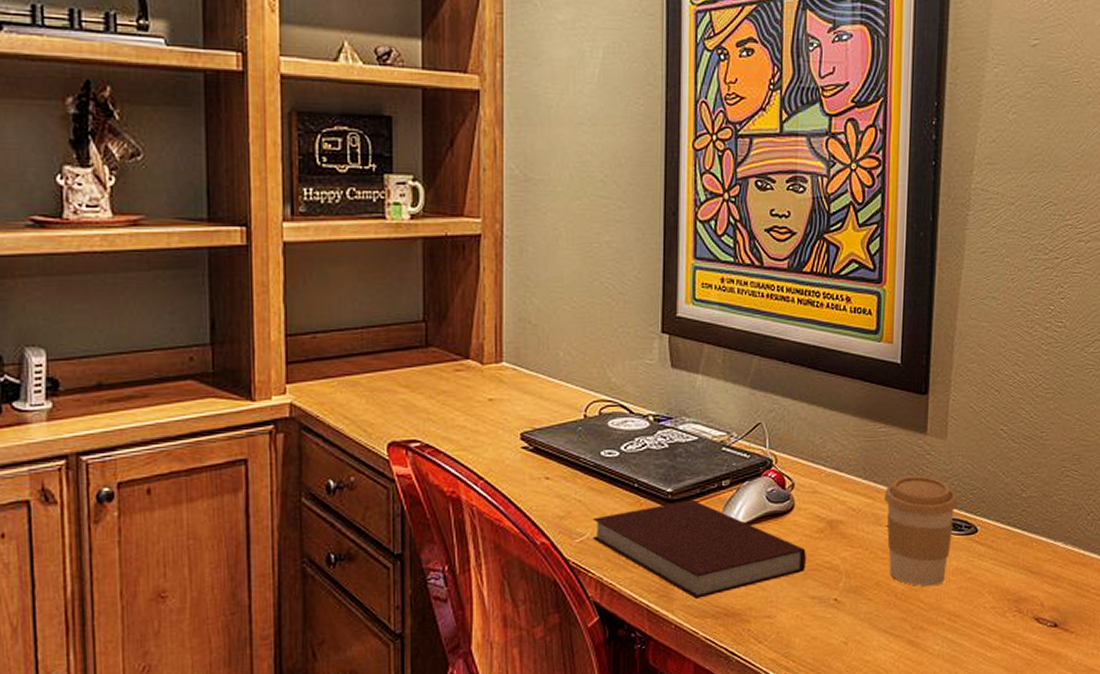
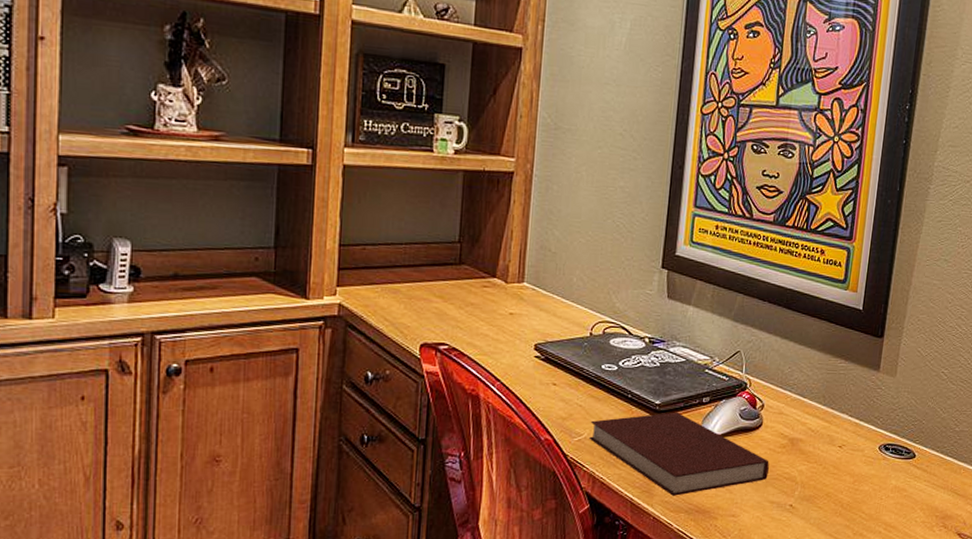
coffee cup: present [884,475,959,587] -> none [838,405,902,500]

